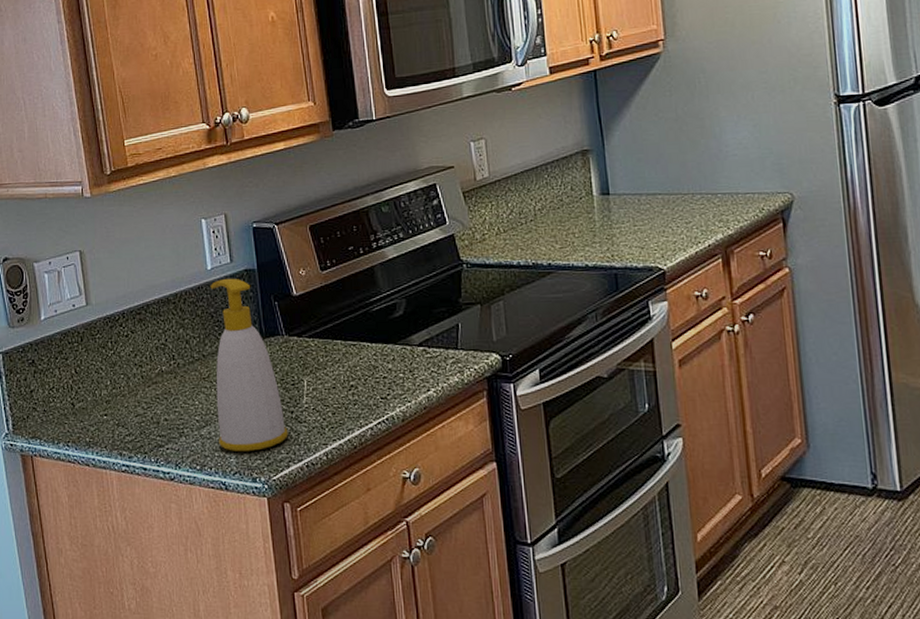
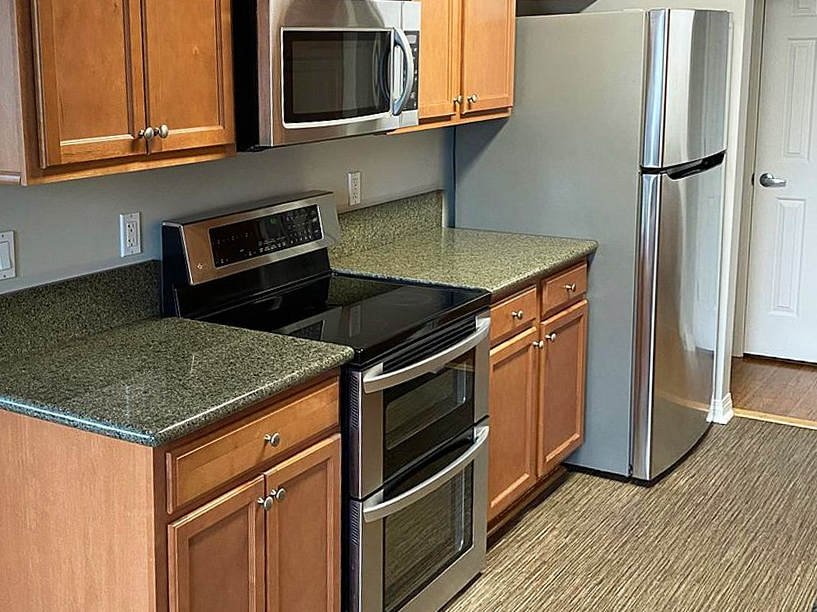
soap bottle: present [210,278,288,451] -> none [117,265,175,409]

